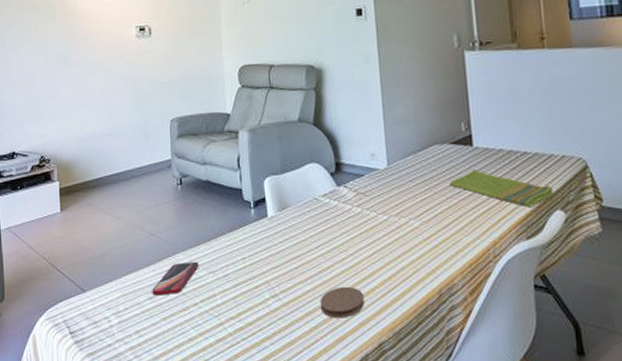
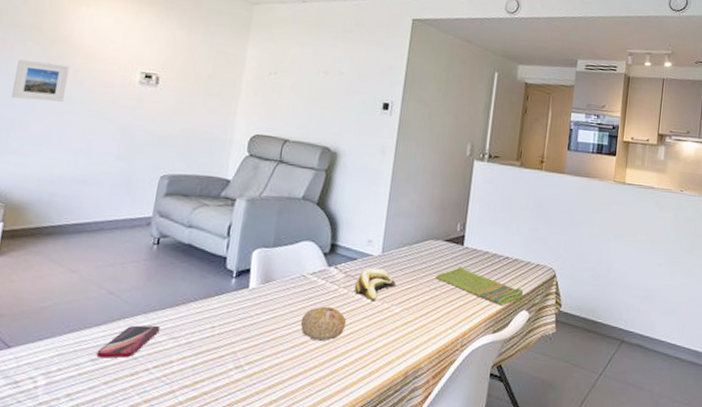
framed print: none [42,33,81,71] -> present [12,59,69,102]
coaster: present [320,286,364,318] -> none [285,362,332,393]
fruit: none [322,227,368,263] -> present [300,306,347,341]
banana: none [367,181,410,217] -> present [354,267,397,301]

